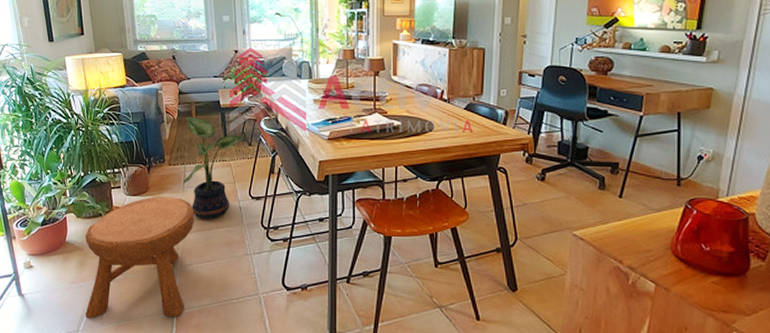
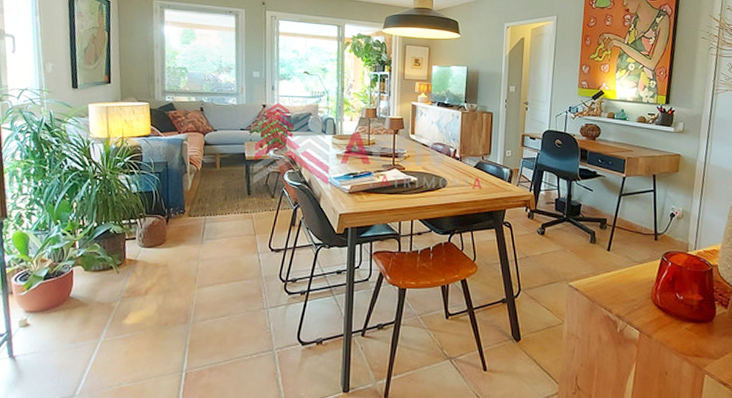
stool: present [85,195,195,319] -> none [83,247,212,382]
potted plant: present [183,116,246,220] -> none [202,167,269,272]

